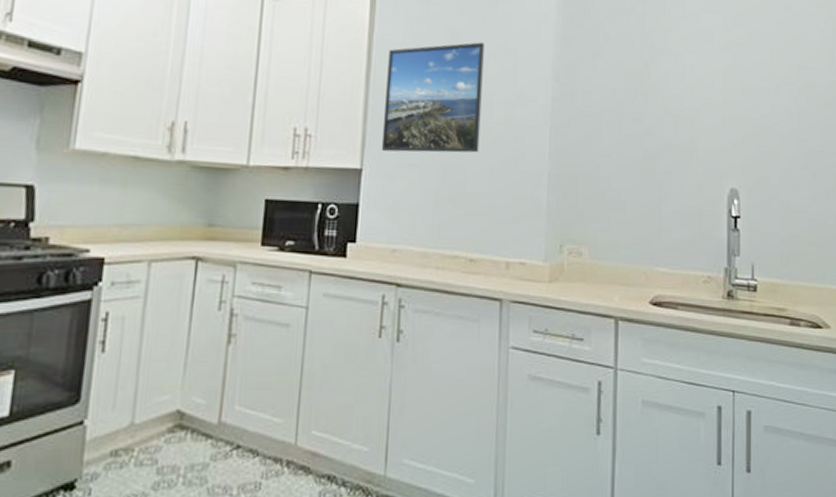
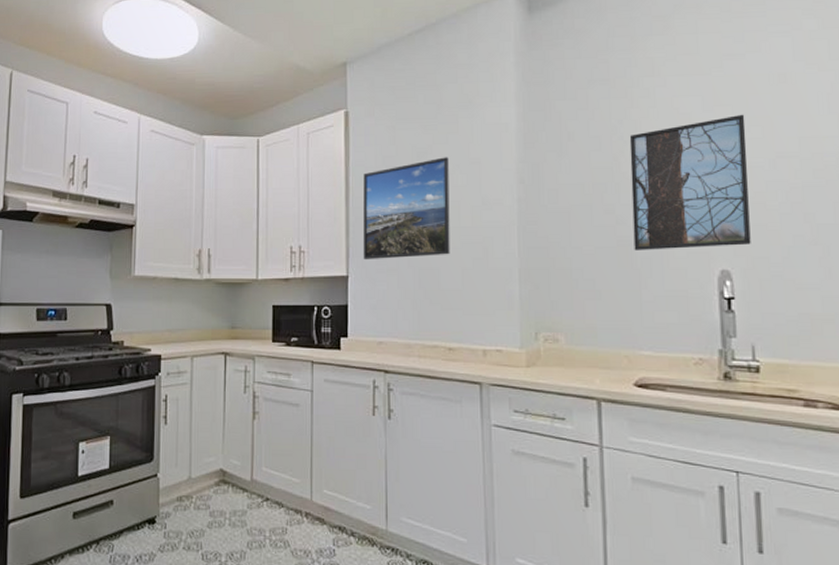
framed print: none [658,37,757,166] -> present [629,114,751,250]

